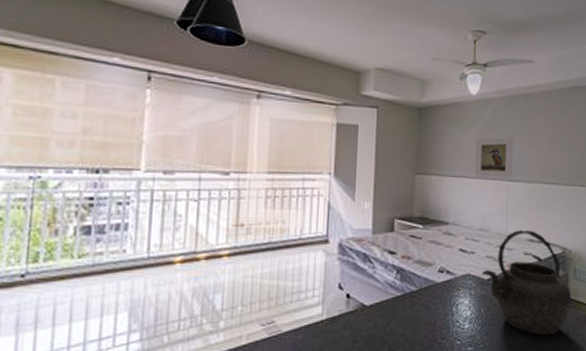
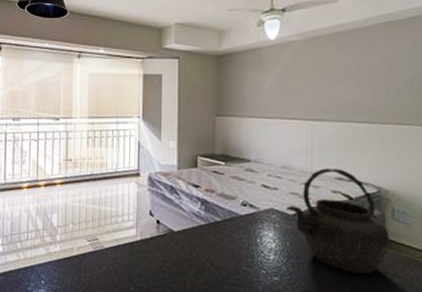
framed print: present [475,137,514,179] -> none [276,77,317,118]

